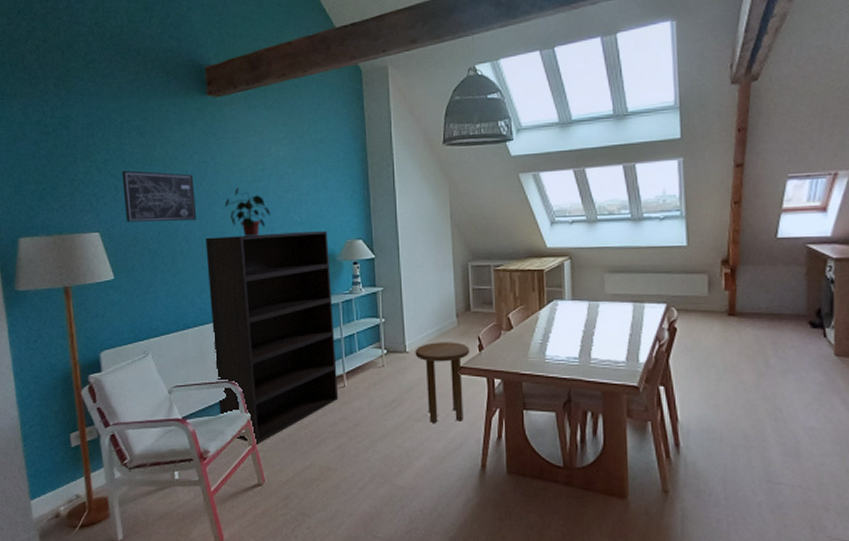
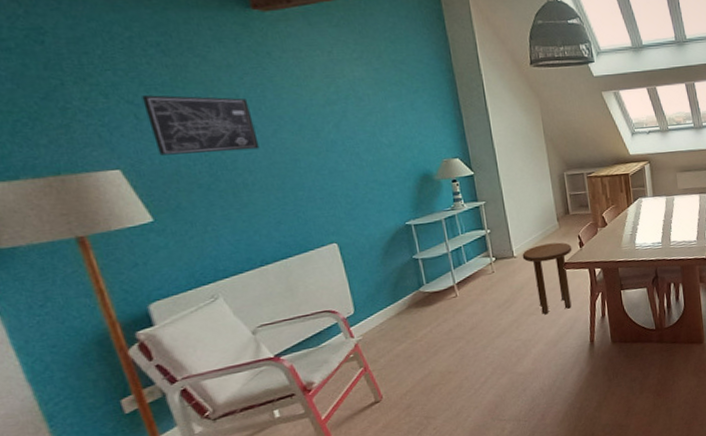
bookshelf: present [206,231,339,444] -> none [275,152,452,366]
potted plant: present [225,187,270,237] -> none [294,110,353,163]

